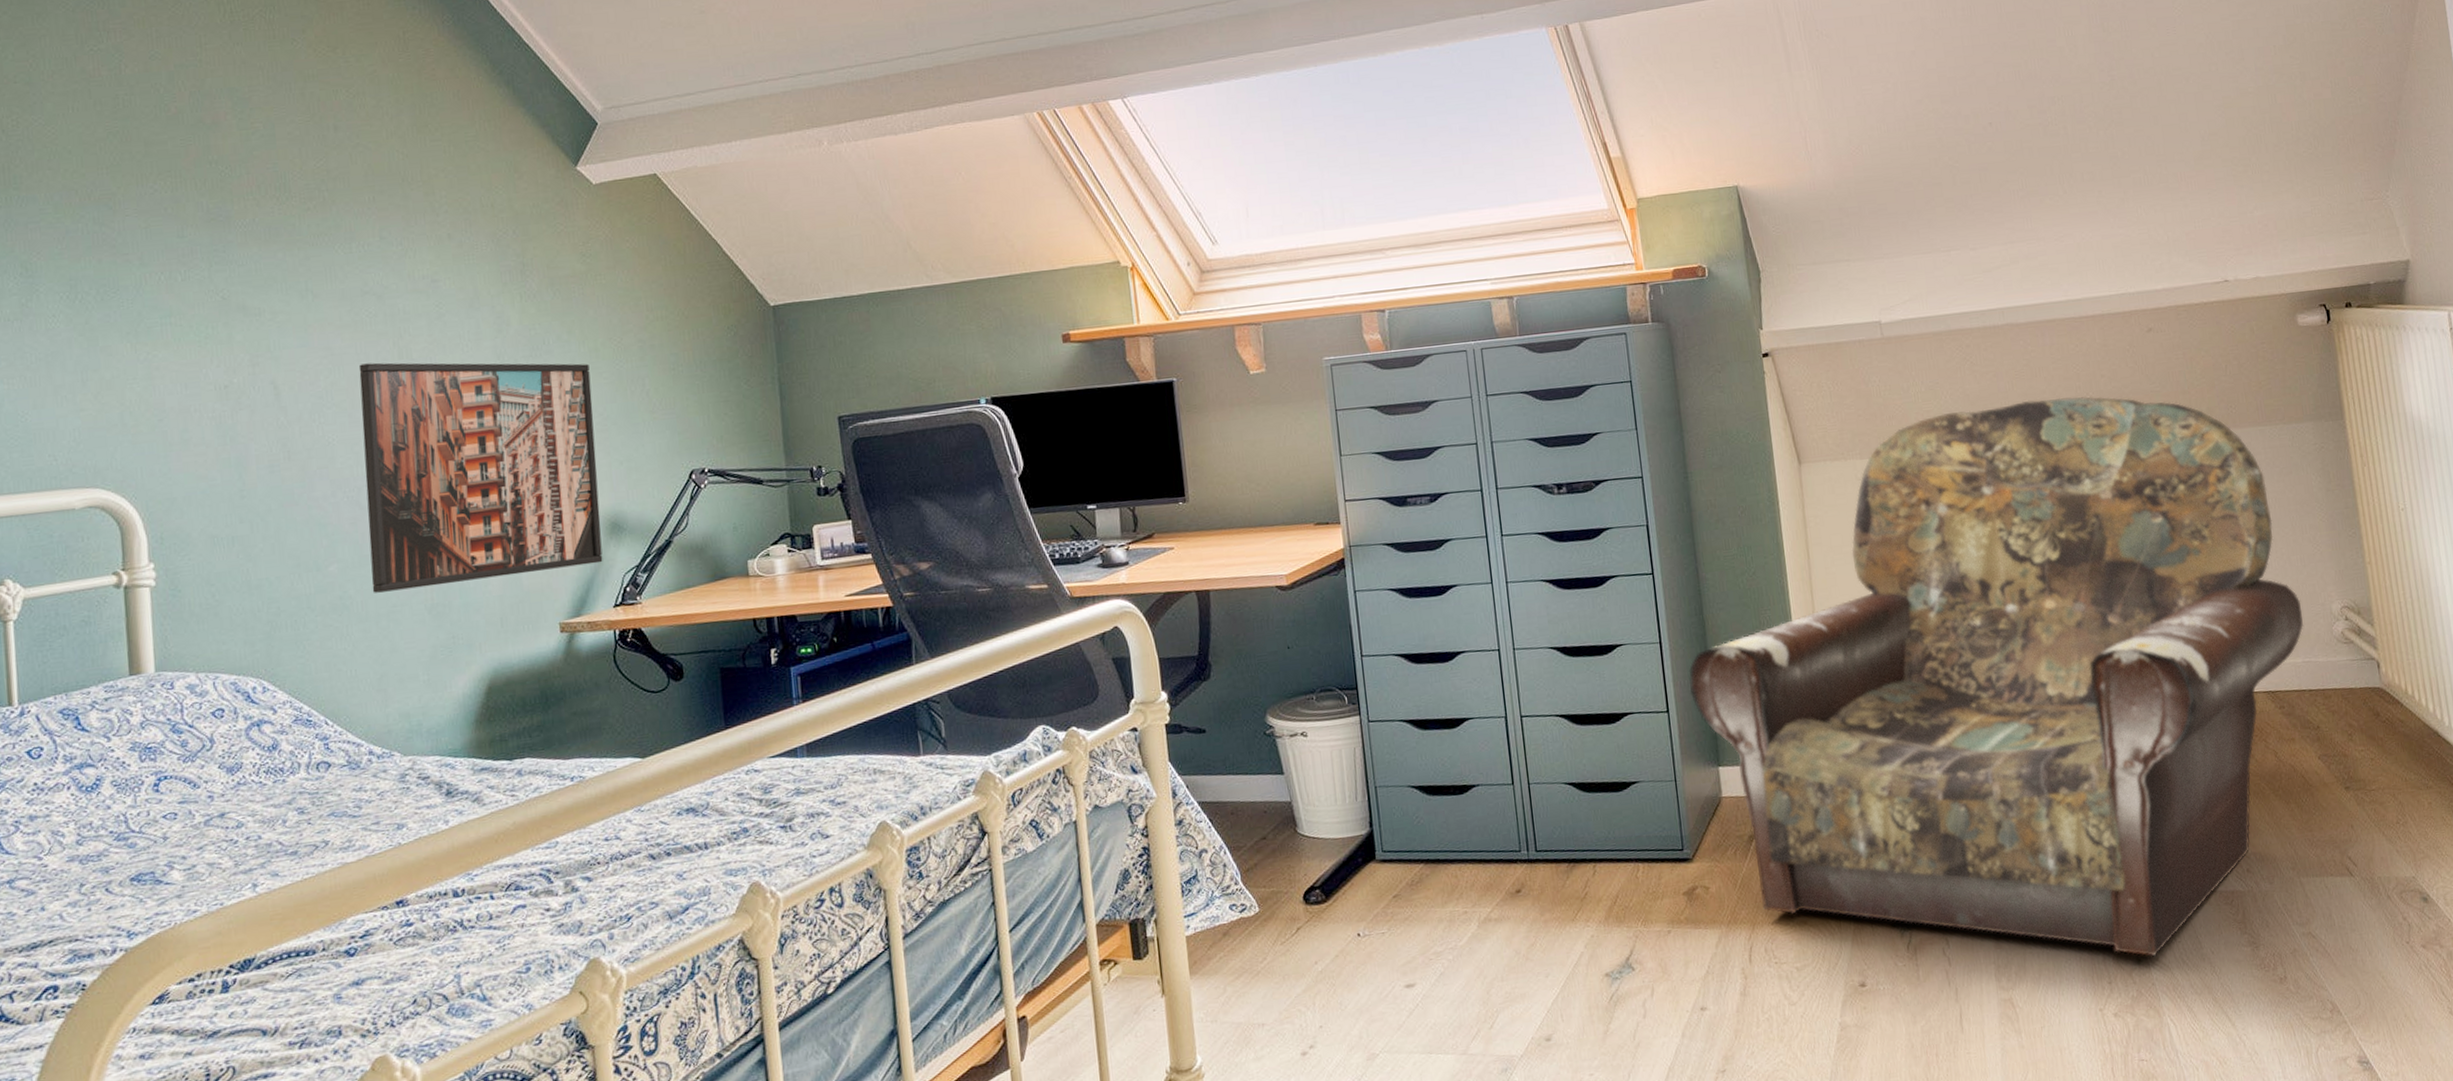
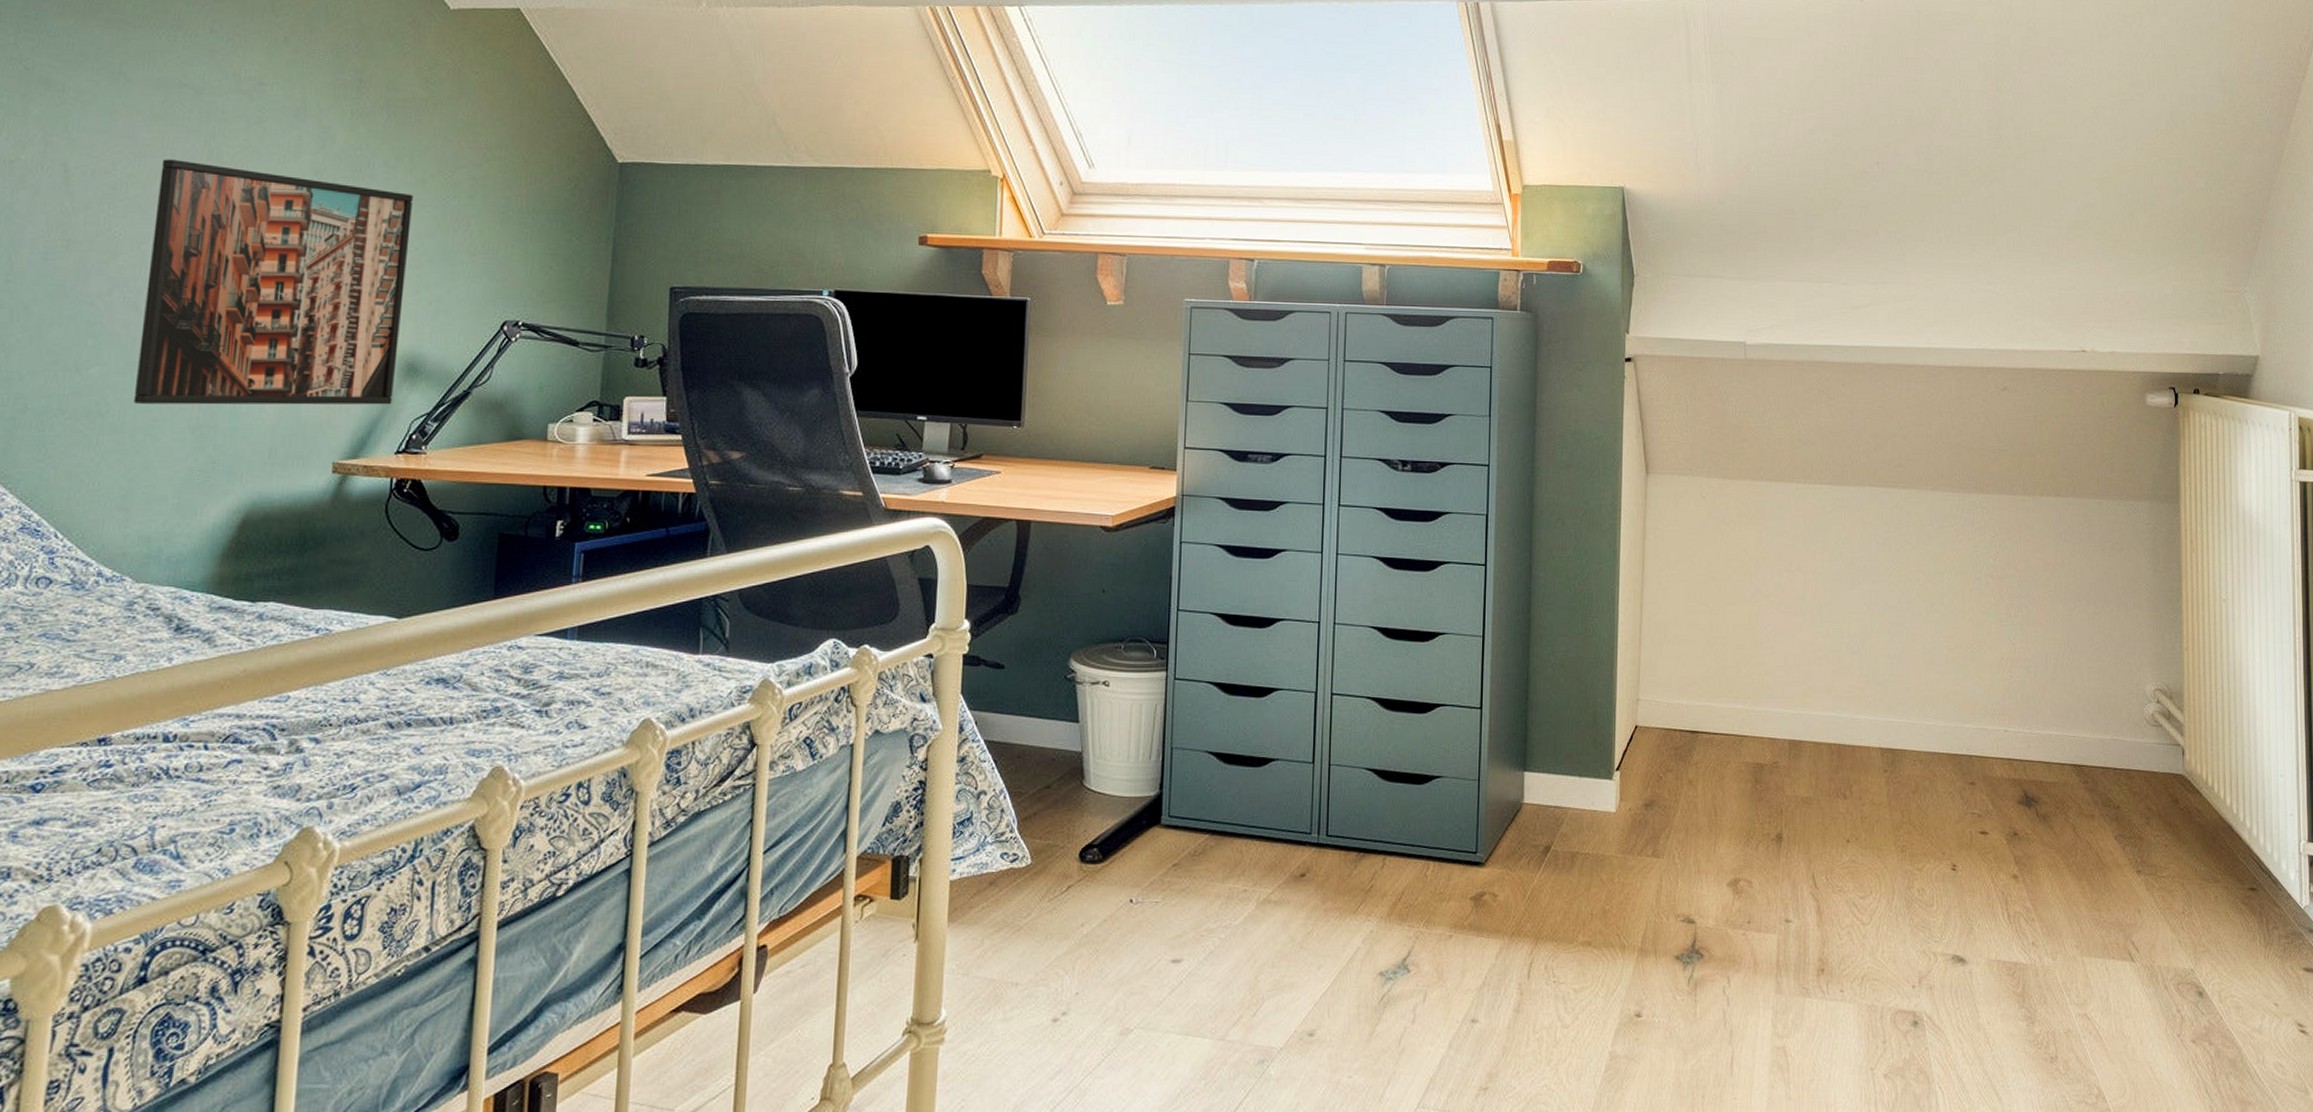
armchair: present [1688,396,2303,956] -> none [1506,441,2117,1019]

